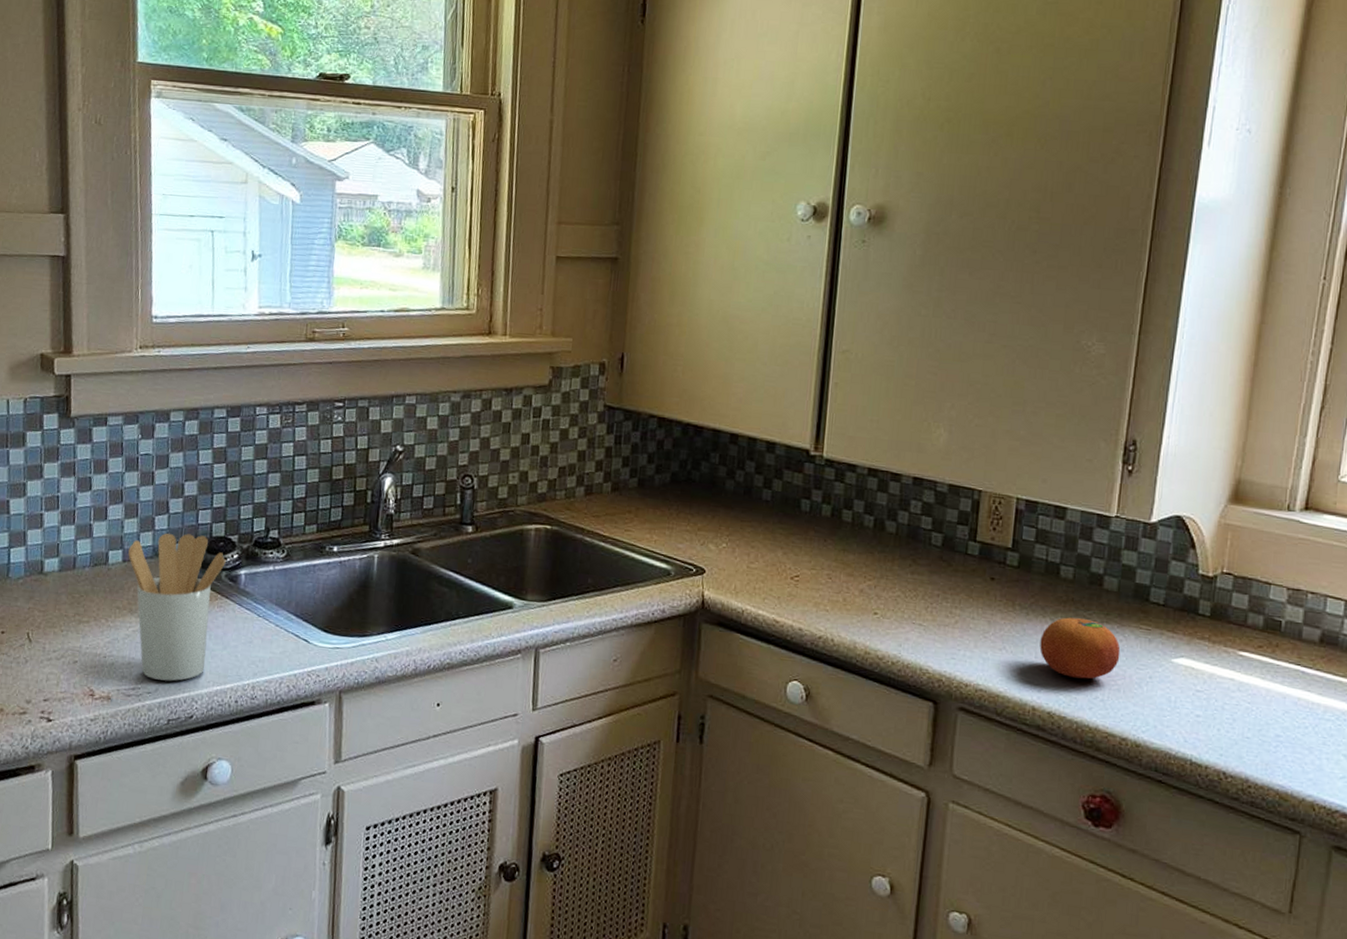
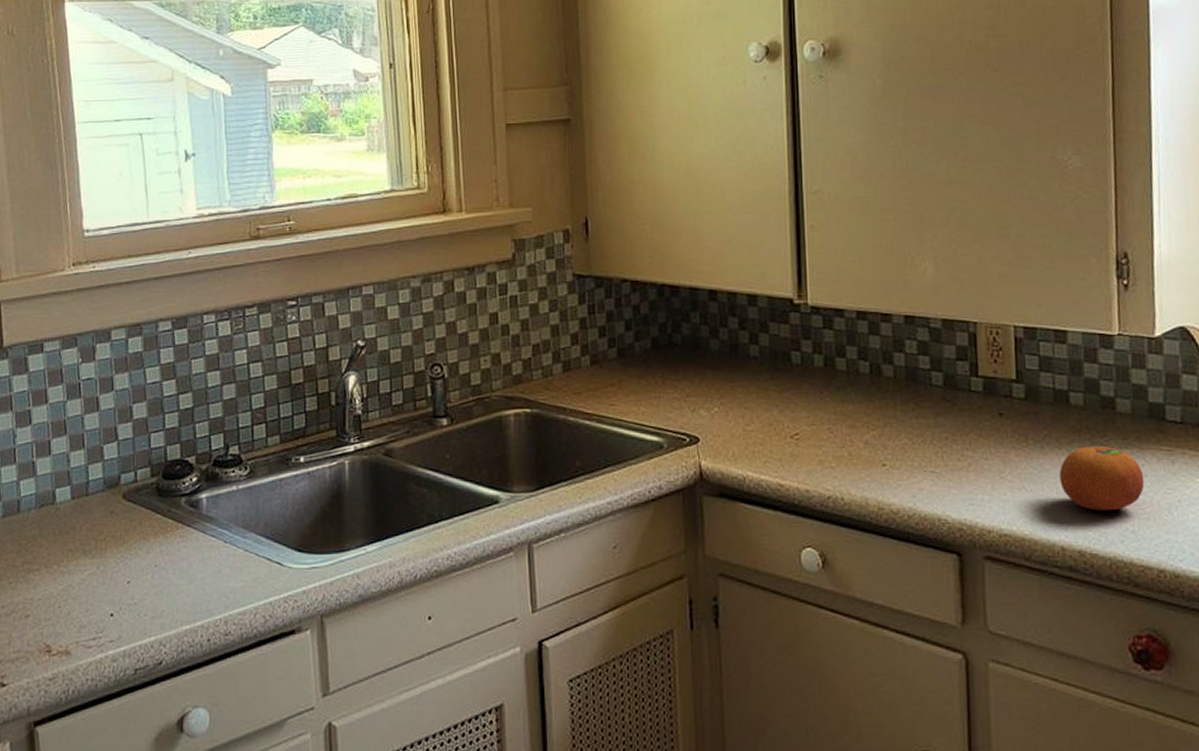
utensil holder: present [128,533,226,681] -> none [77,460,184,626]

